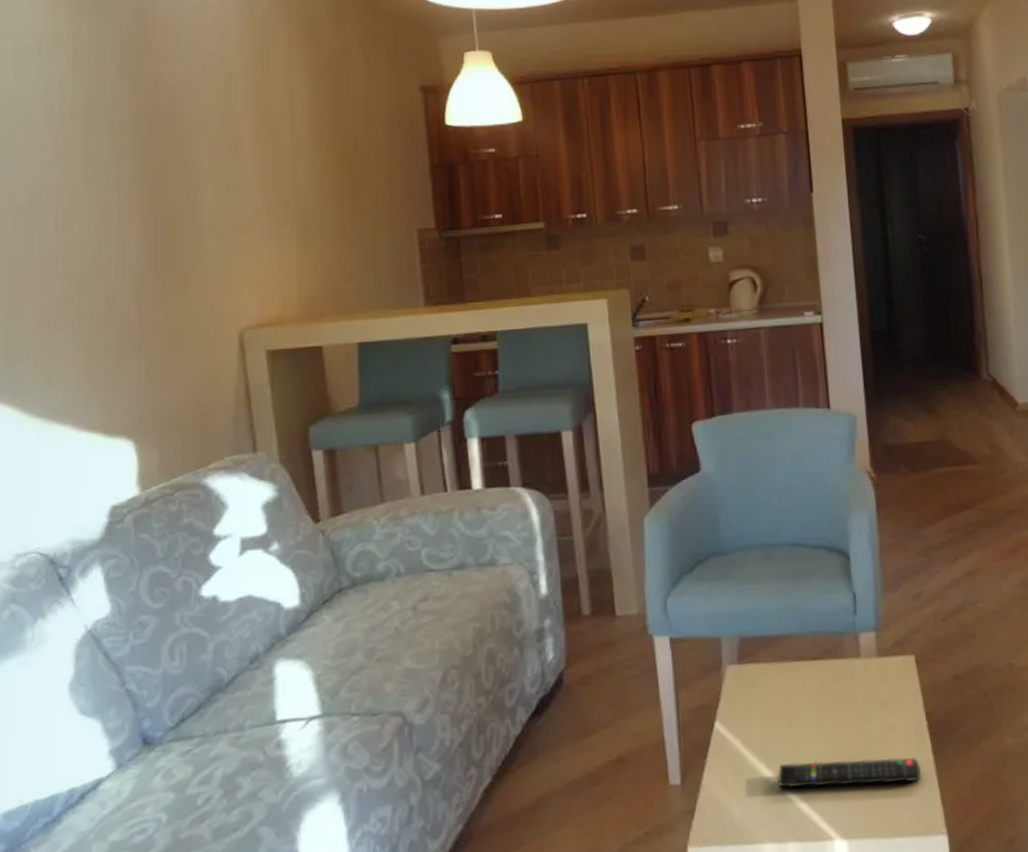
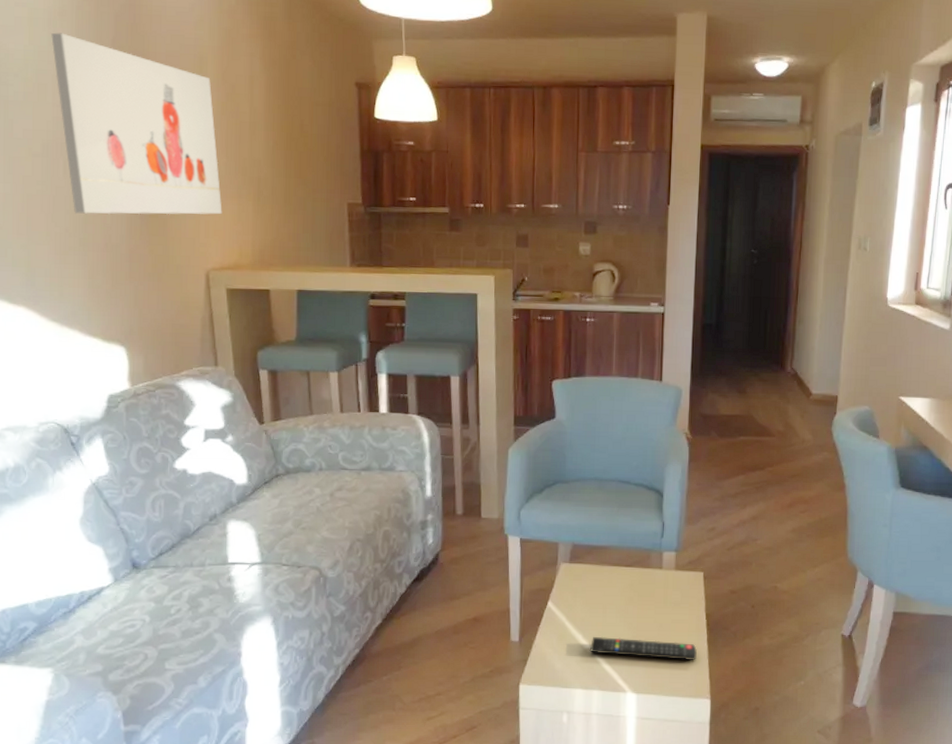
wall art: none [42,62,259,276] -> present [51,32,222,215]

